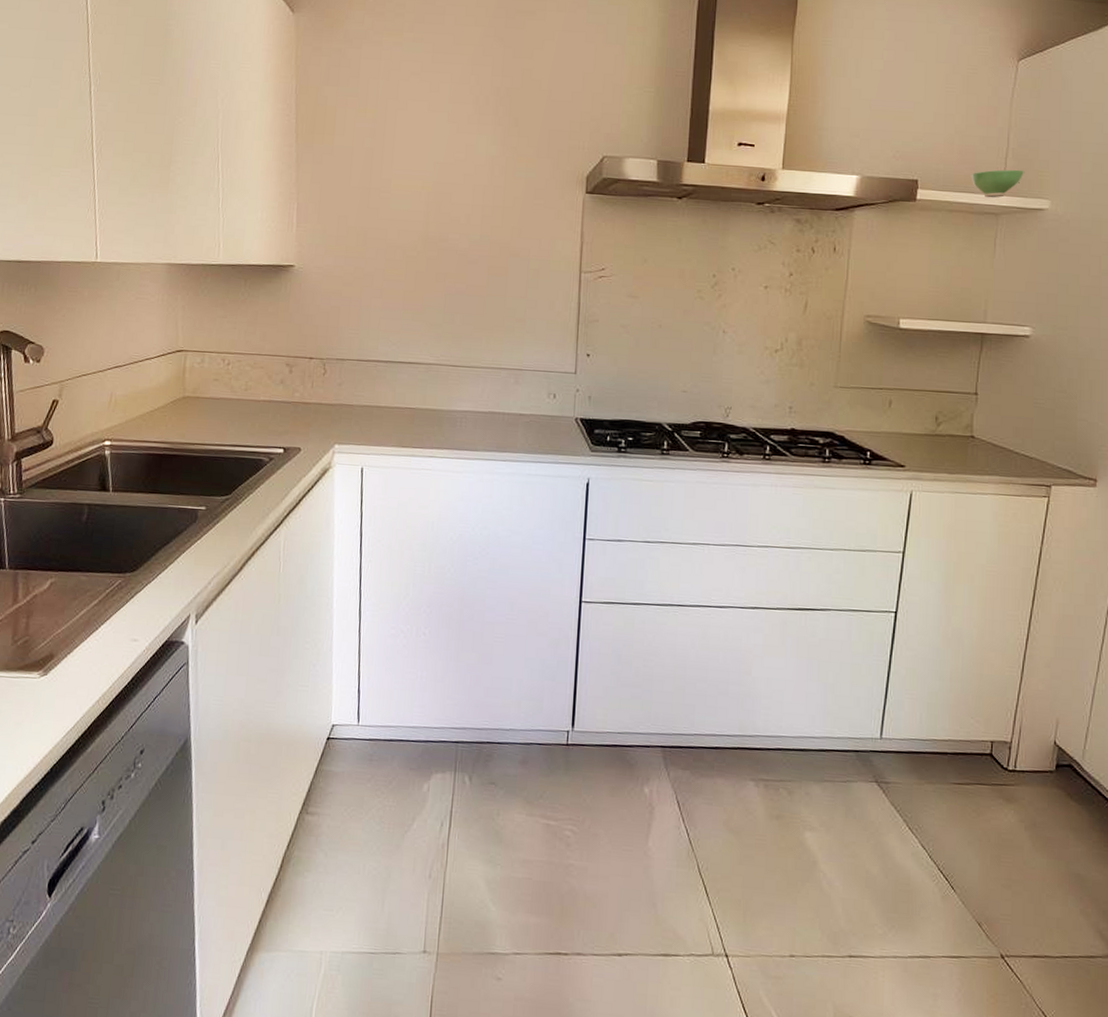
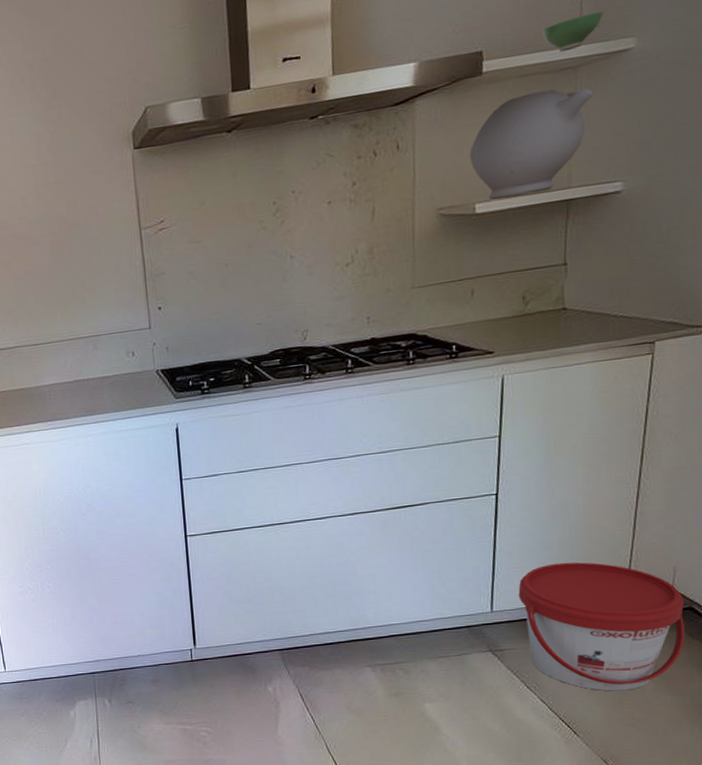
ceramic jug: none [898,227,1012,321] -> present [469,88,594,201]
bucket: none [908,696,1064,847] -> present [518,562,685,691]

